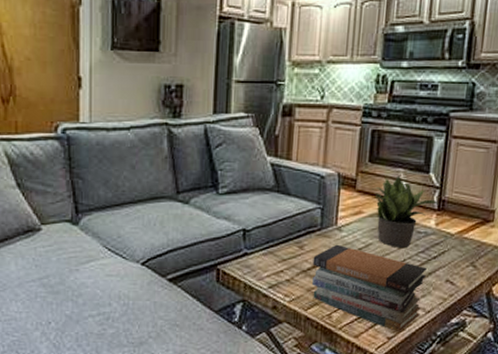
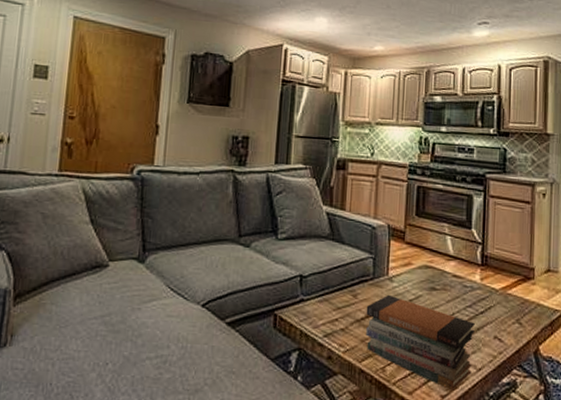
potted plant: present [372,175,439,247] -> none [420,230,482,301]

